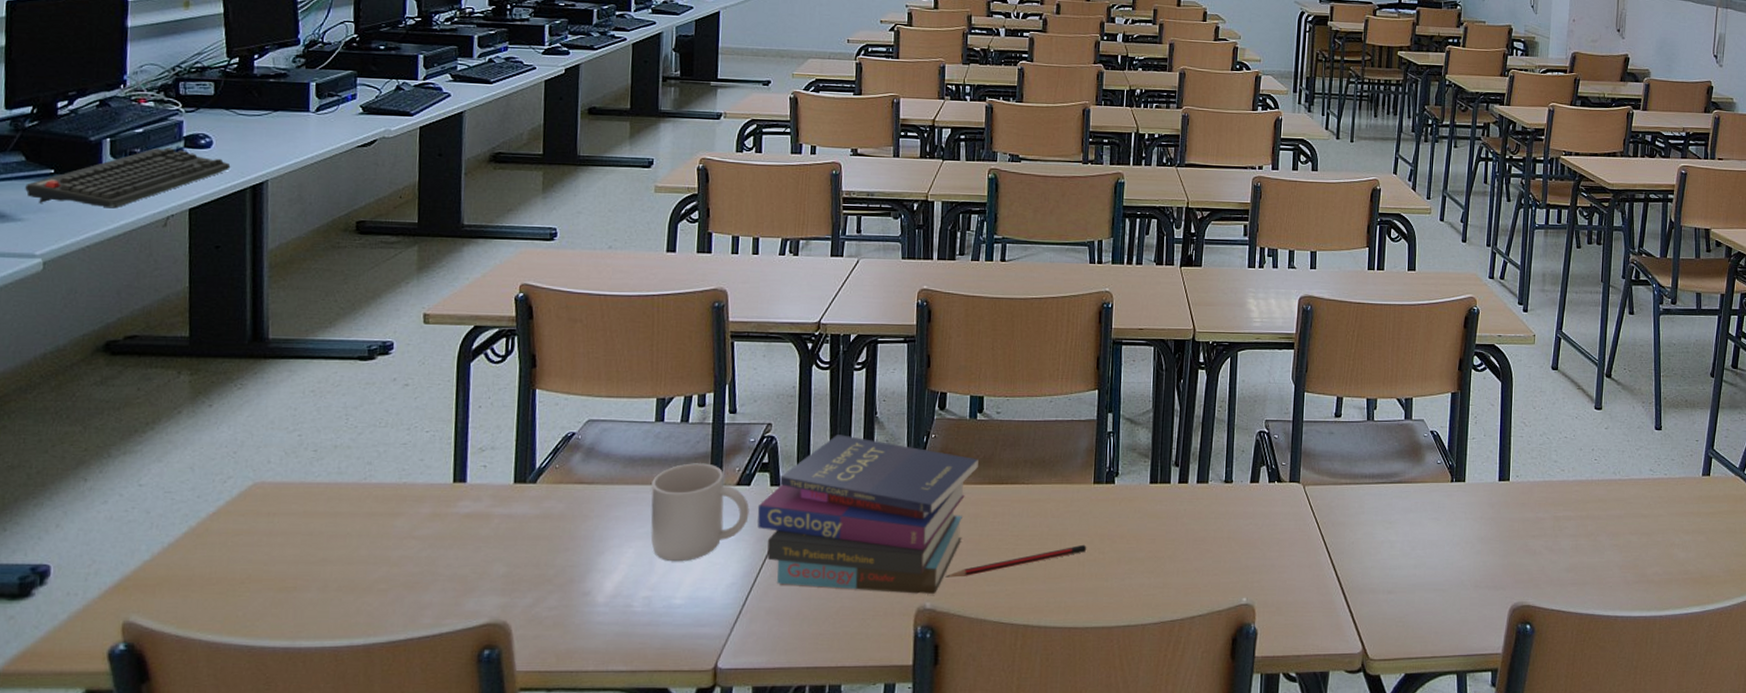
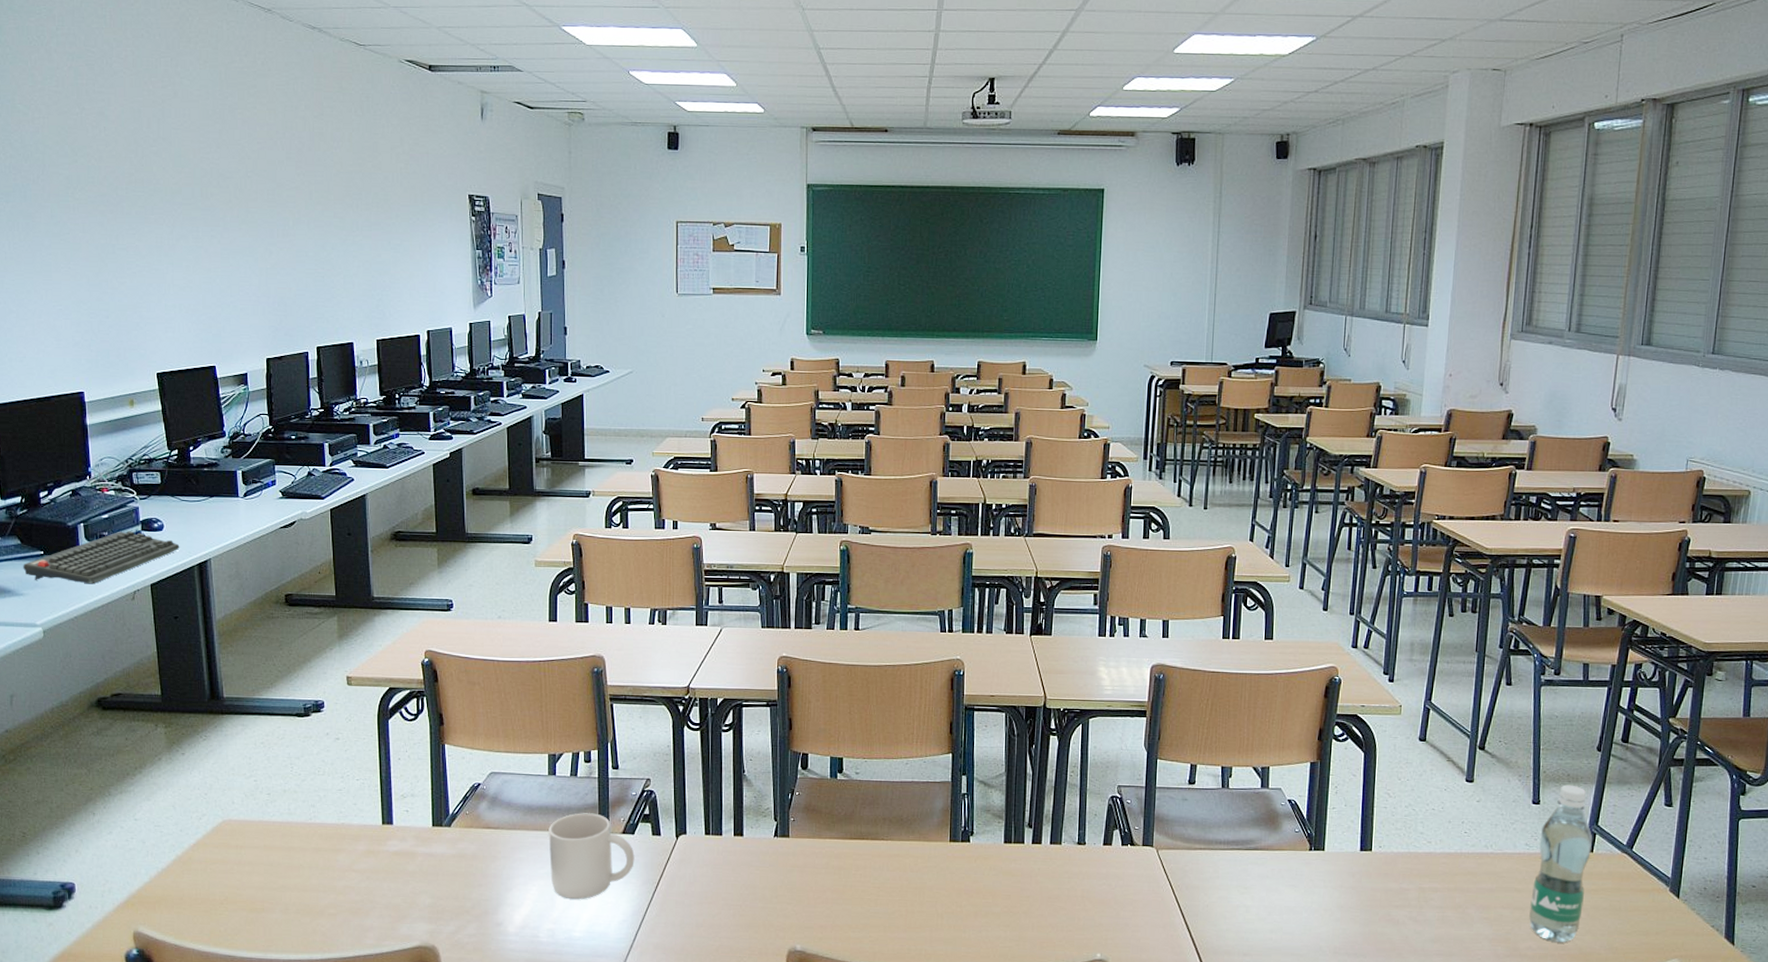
books: present [757,435,979,594] -> none [642,790,840,937]
pencil: present [945,544,1087,577] -> none [813,898,945,924]
bottle: none [1655,410,1710,566] -> present [1529,784,1593,943]

